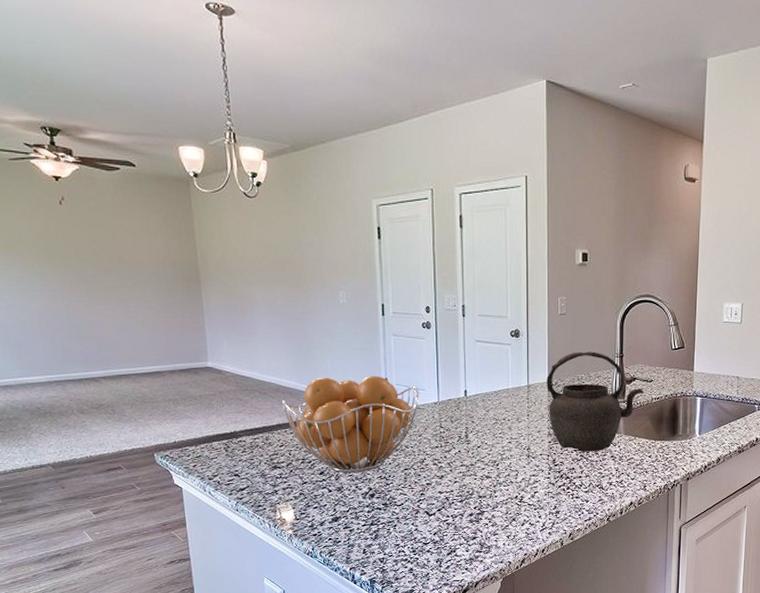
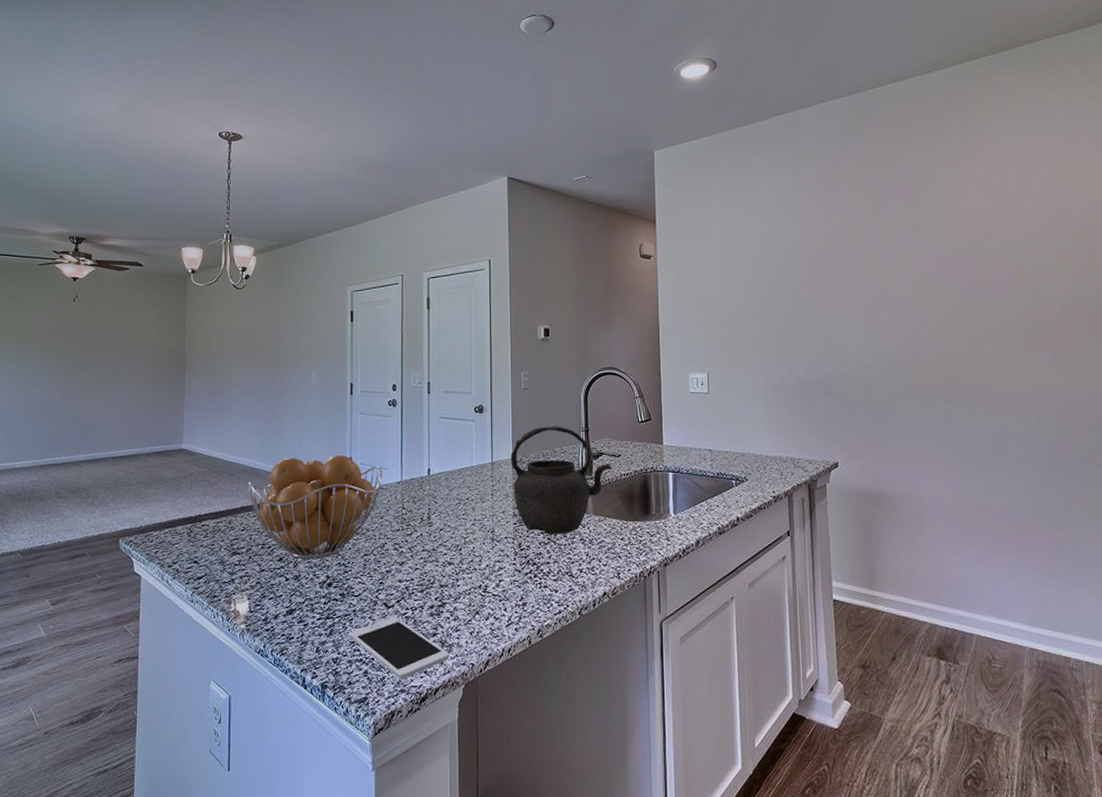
cell phone: none [393,523,489,575] -> present [349,617,450,679]

